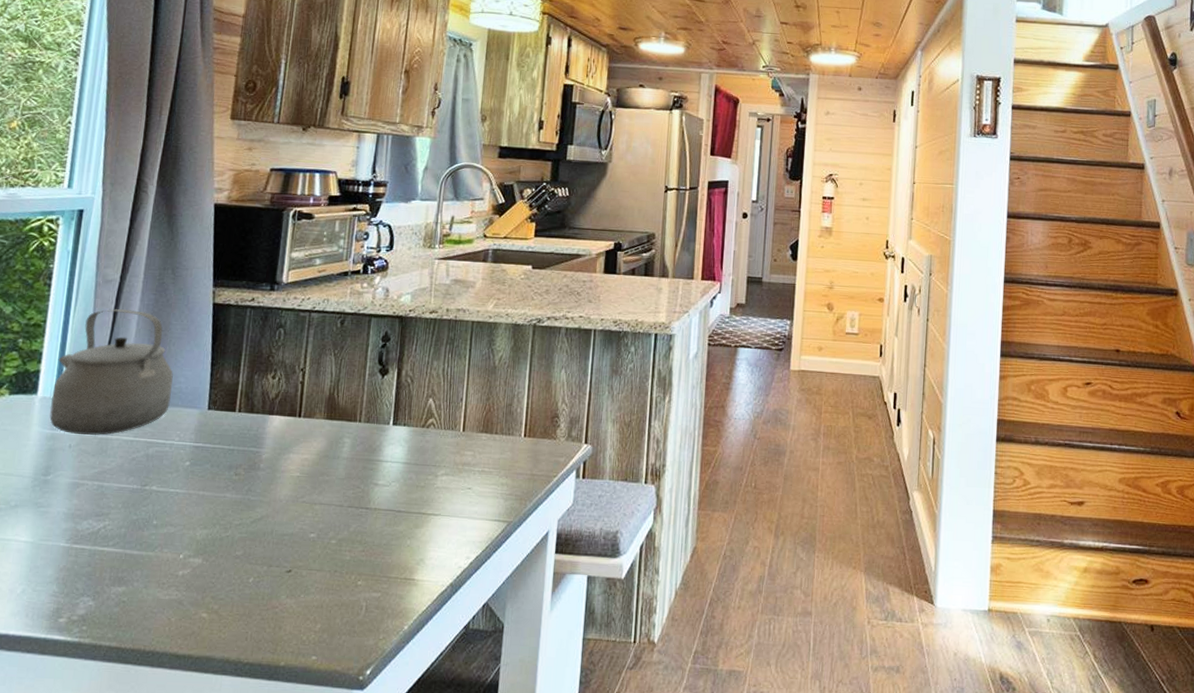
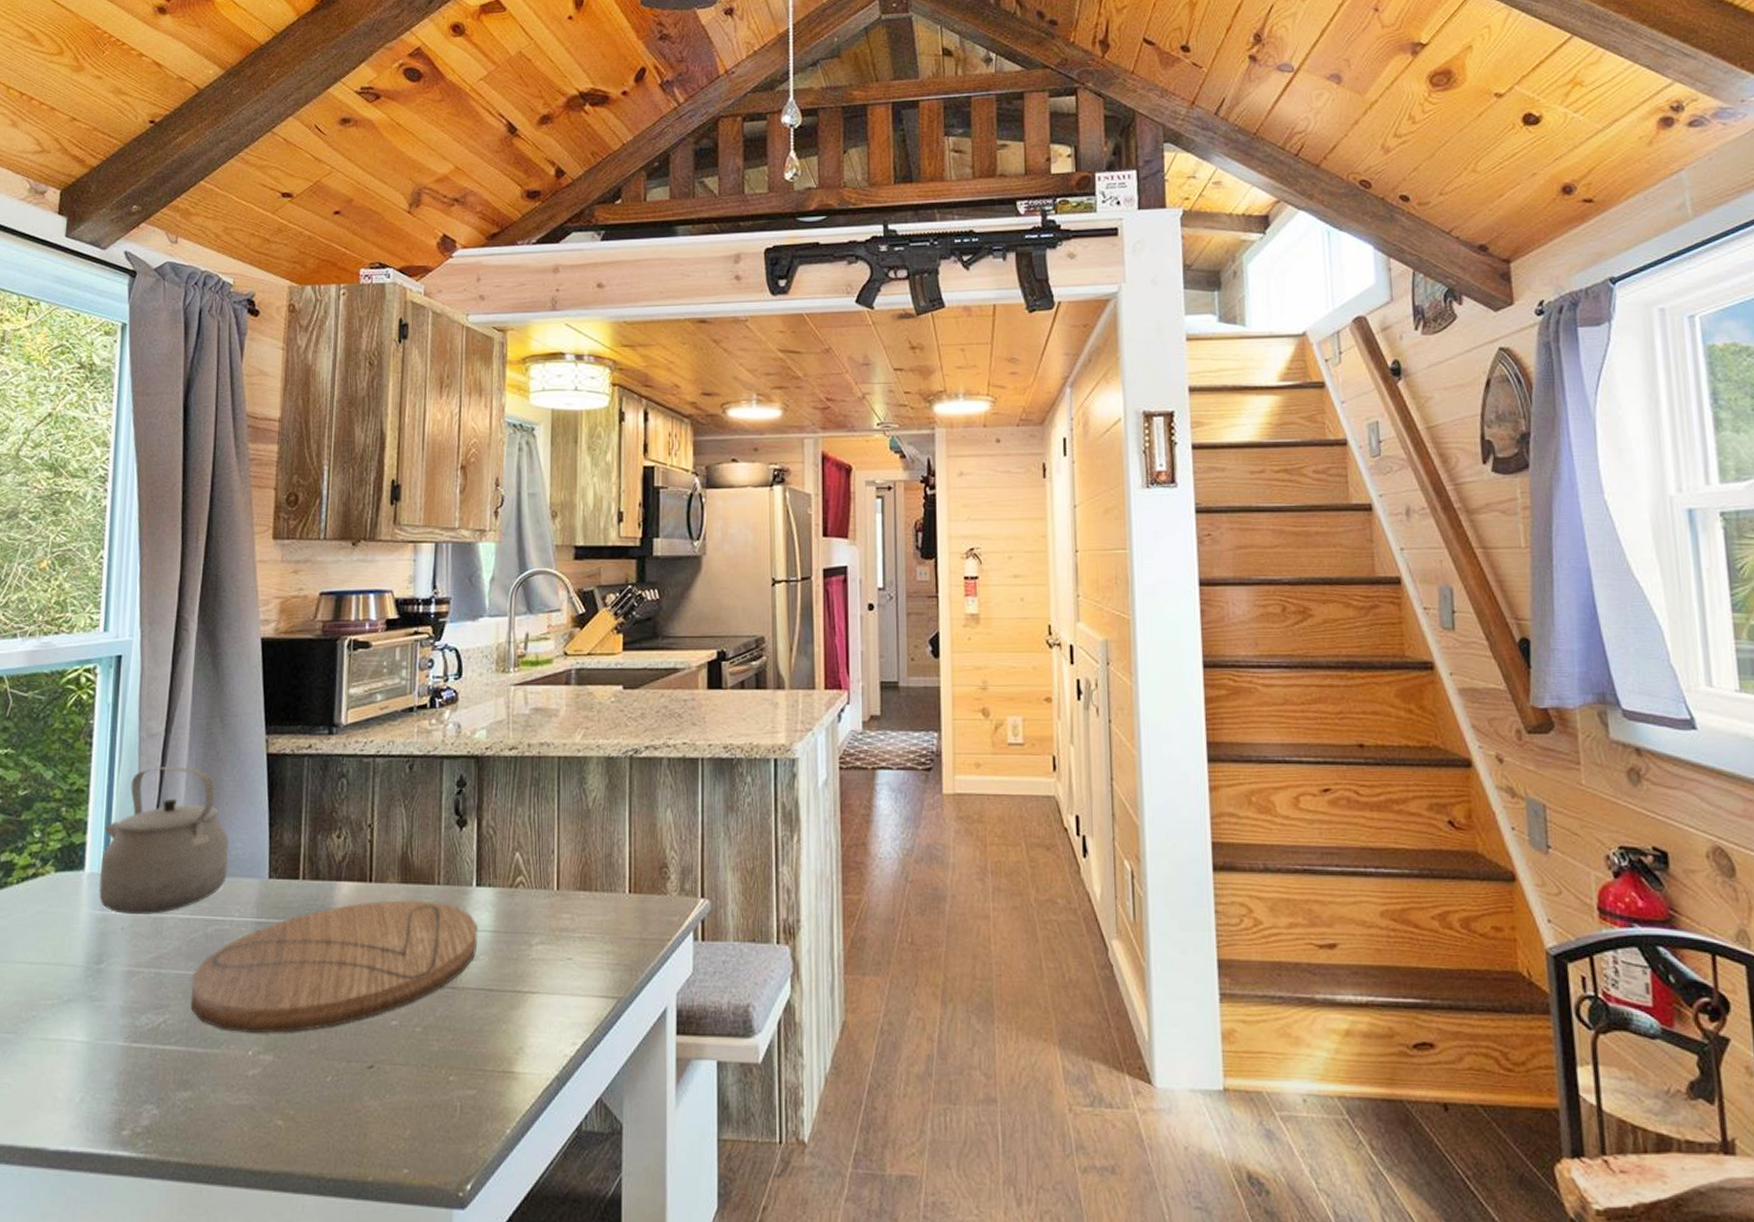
cutting board: none [129,433,392,540] -> present [191,900,478,1034]

